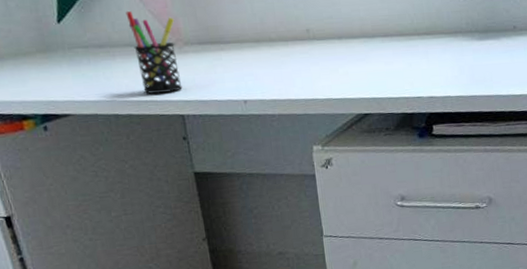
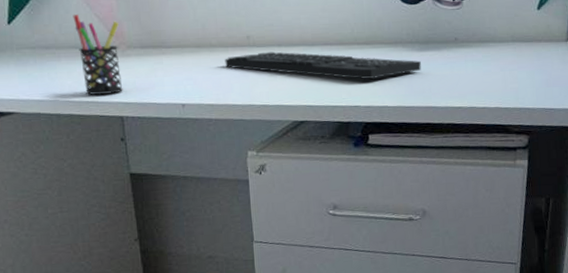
keyboard: none [285,44,482,70] -> present [224,51,421,79]

